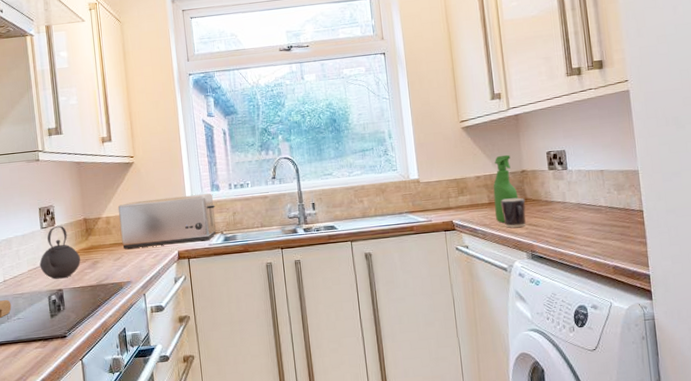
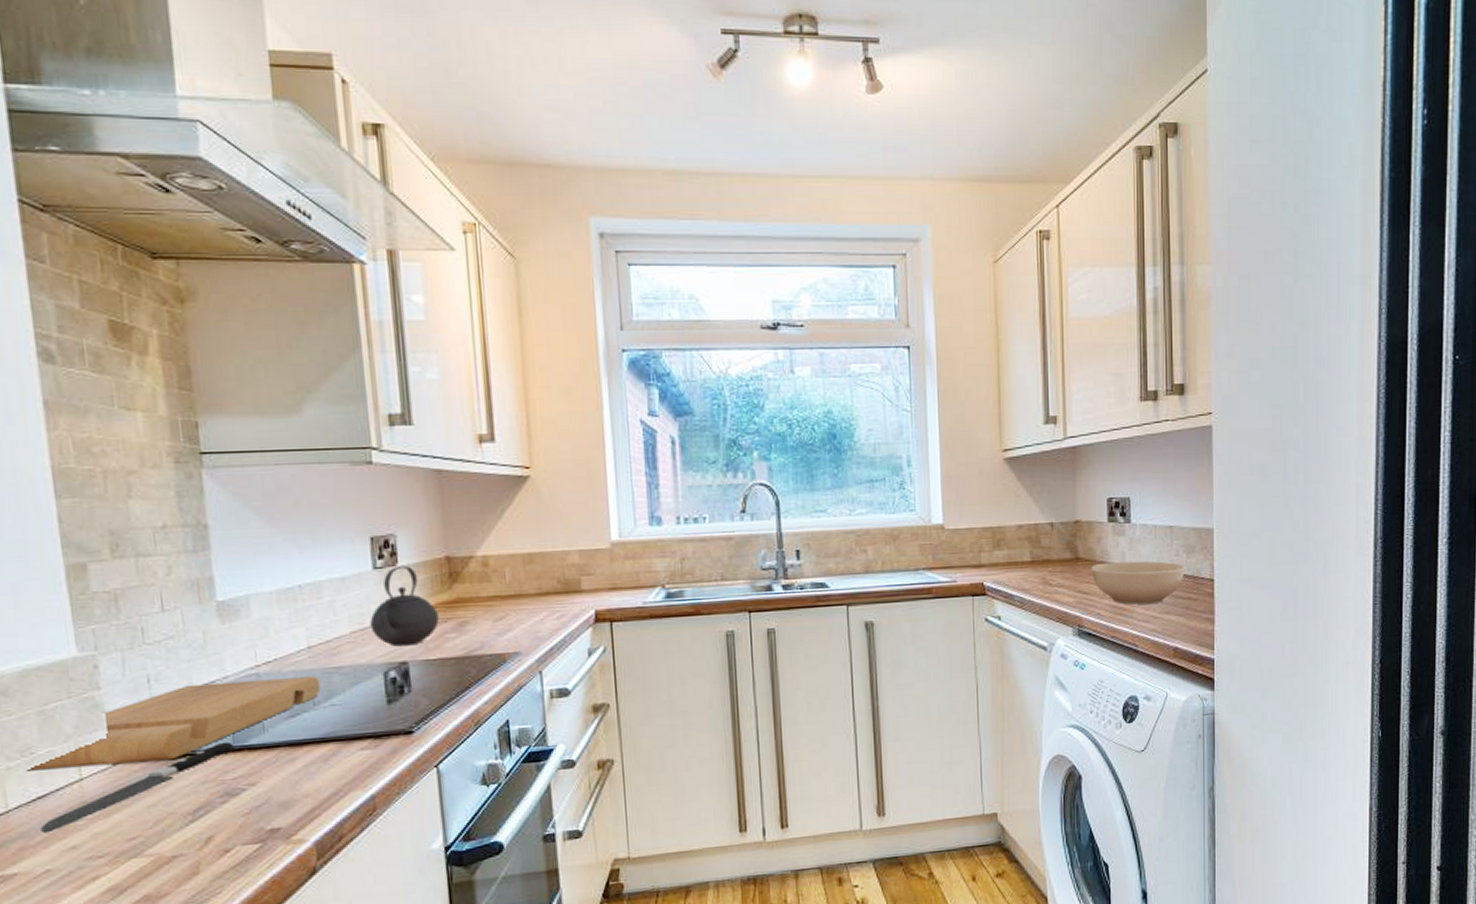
toaster: present [117,193,217,250] -> none [501,529,655,606]
spray bottle: present [493,154,518,223] -> none [1038,498,1068,588]
mug: present [500,197,526,228] -> none [1045,556,1077,595]
bowl: none [538,198,618,233] -> present [1091,560,1185,605]

